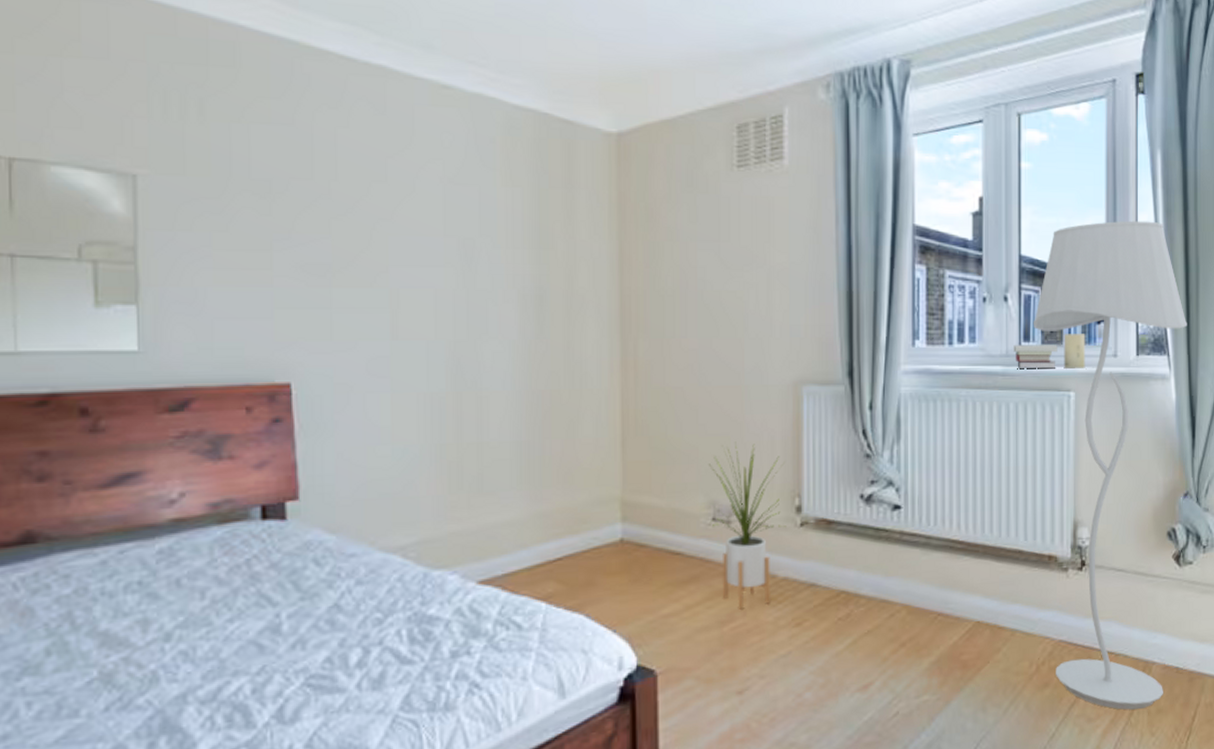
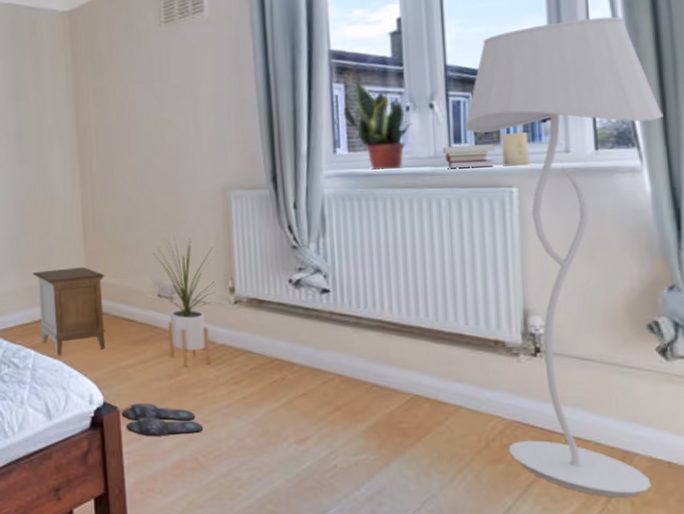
nightstand: none [549,483,647,607] -> present [33,266,106,355]
slippers: none [659,660,758,704] -> present [121,402,204,435]
potted plant: none [924,264,987,367] -> present [344,81,412,170]

